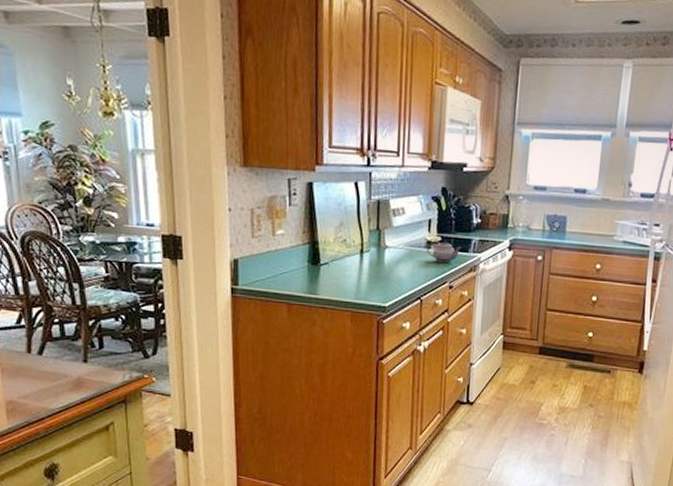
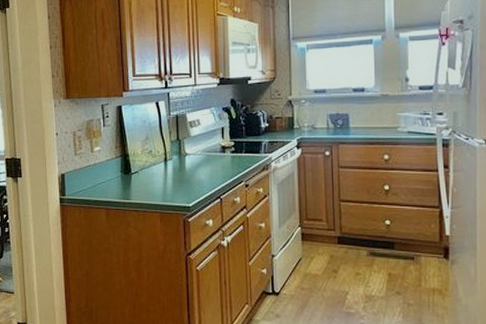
teapot: present [427,240,462,264] -> none [222,144,253,165]

